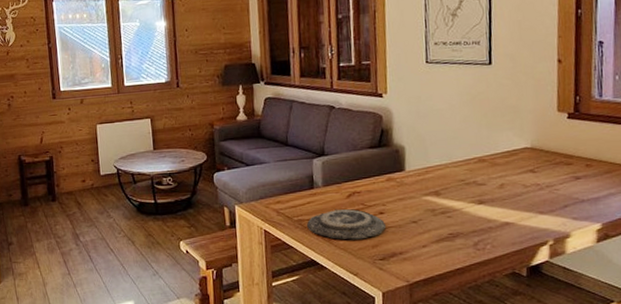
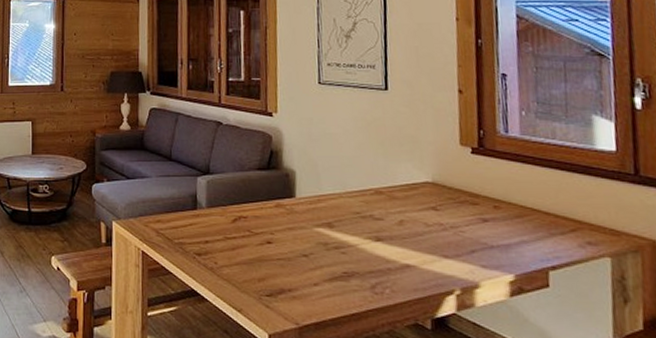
plate: present [307,208,386,240] -> none [188,234,273,271]

